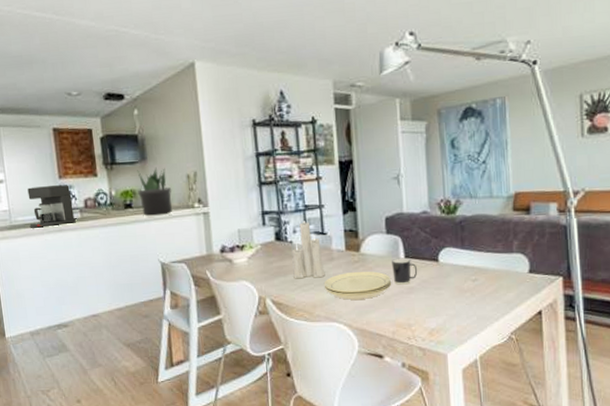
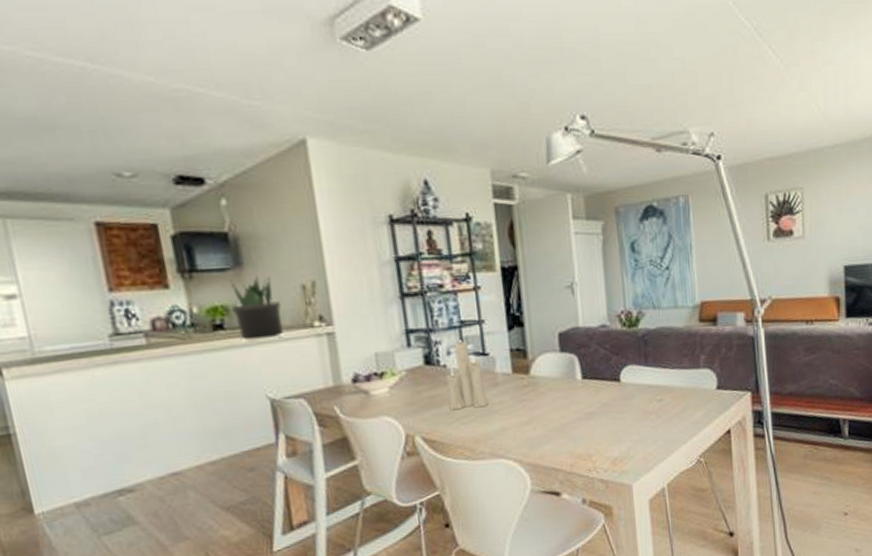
coffee maker: present [27,185,76,228] -> none [58,300,139,361]
plate: present [323,271,392,300] -> none [487,396,568,432]
mug: present [391,258,418,285] -> none [566,379,598,411]

